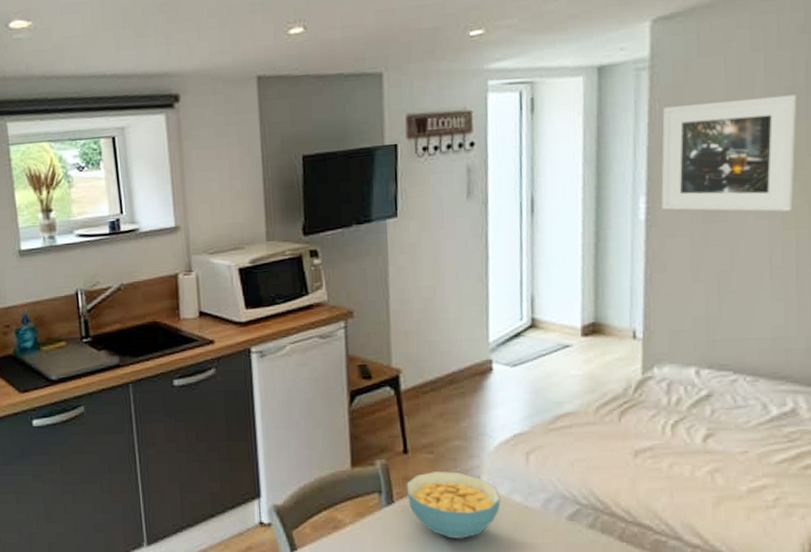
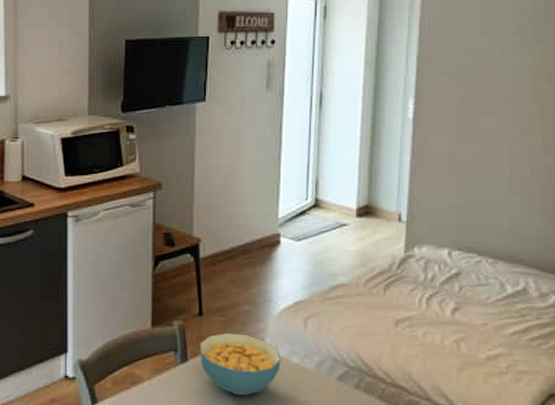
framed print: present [661,94,797,212] -> none [427,22,536,119]

